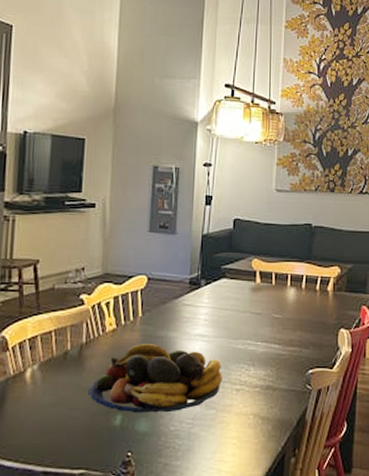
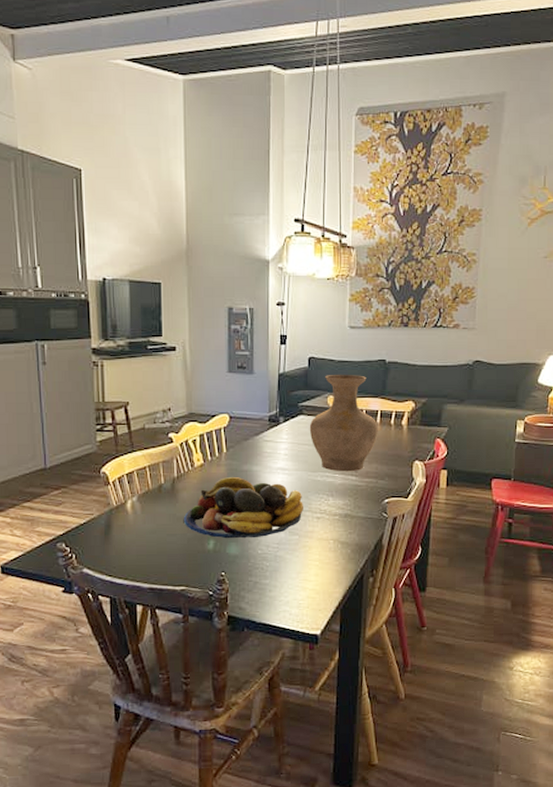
vase: none [231,238,303,340] -> present [309,375,378,472]

